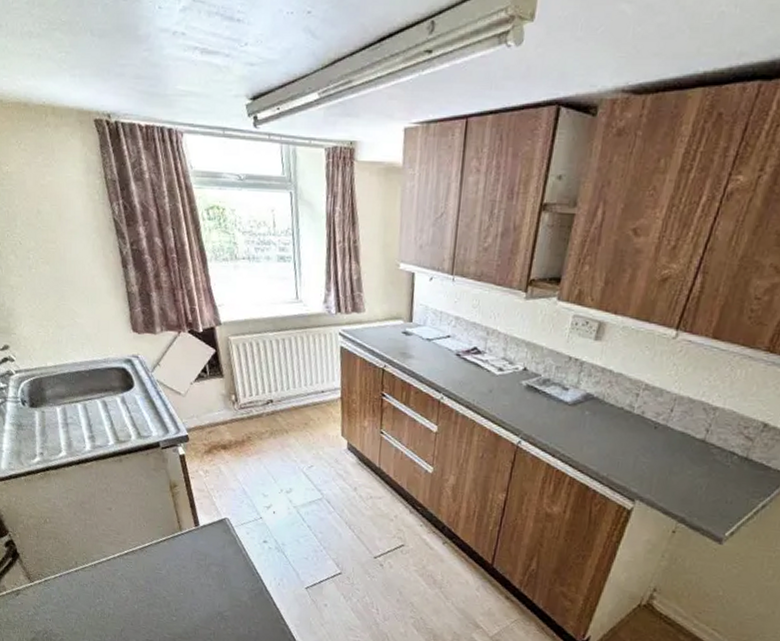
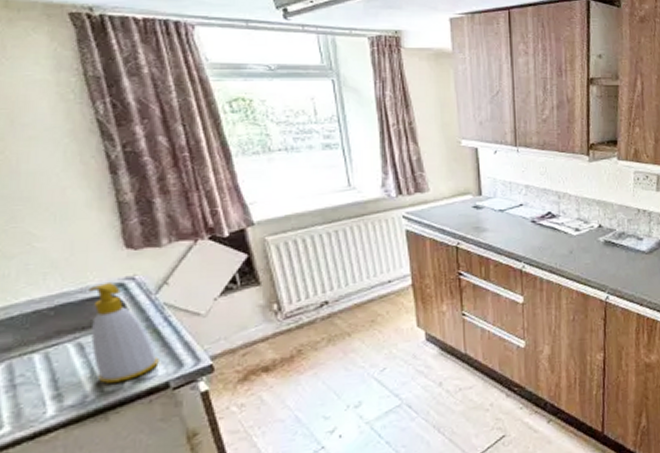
soap bottle: none [109,357,153,436] -> present [88,283,159,383]

